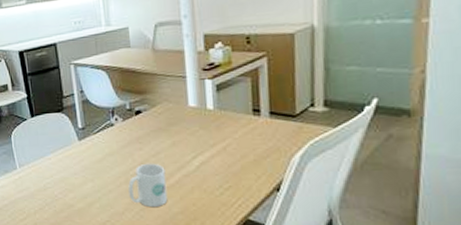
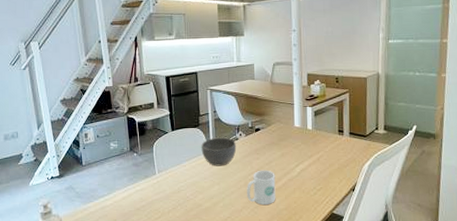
bowl: none [67,123,113,159] -> present [201,137,237,167]

